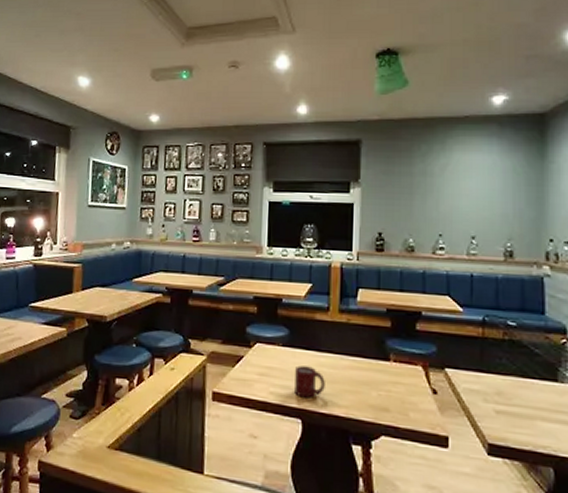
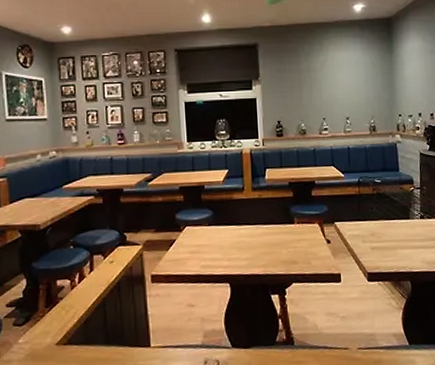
cup: present [295,365,325,398] -> none [221,238,246,266]

